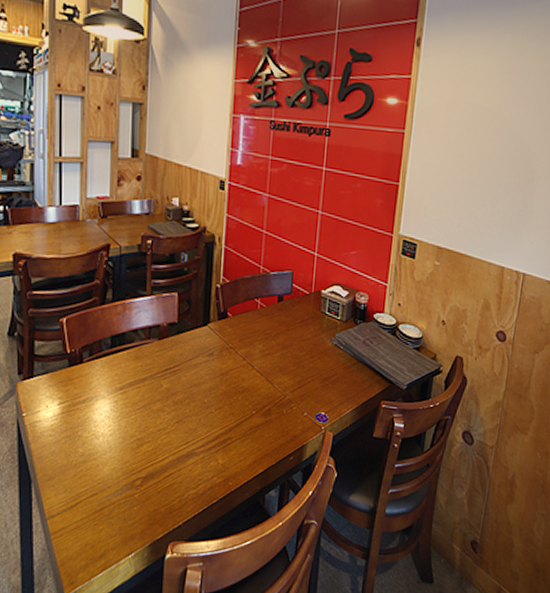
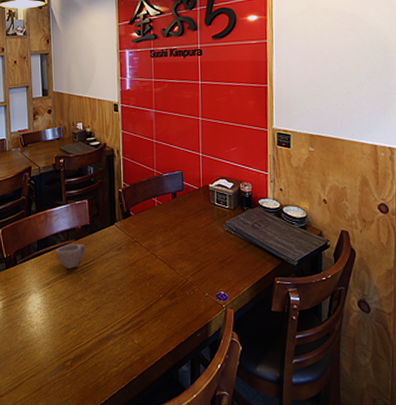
cup: none [132,343,171,373] -> present [55,243,86,269]

